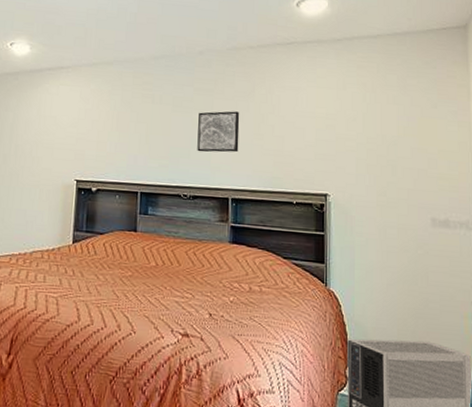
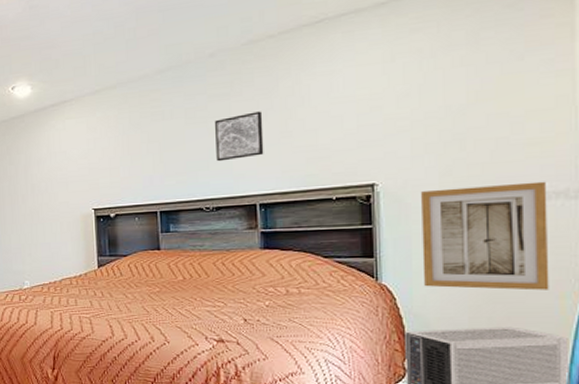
wall art: none [363,207,457,310] -> present [421,181,549,291]

